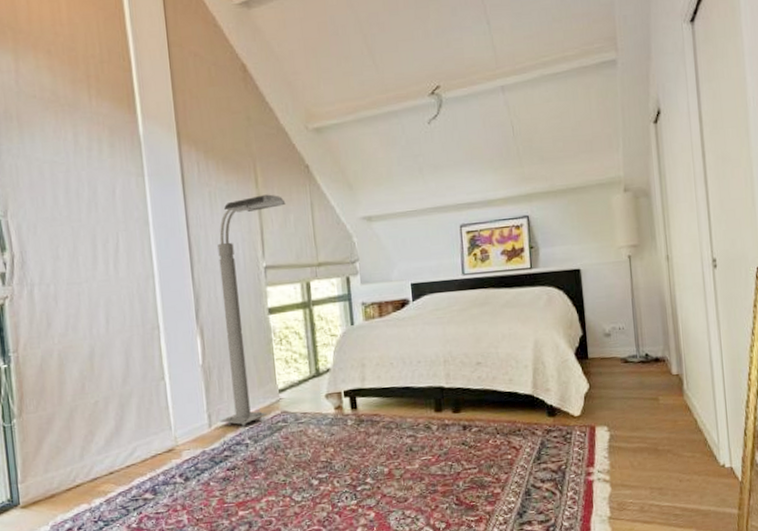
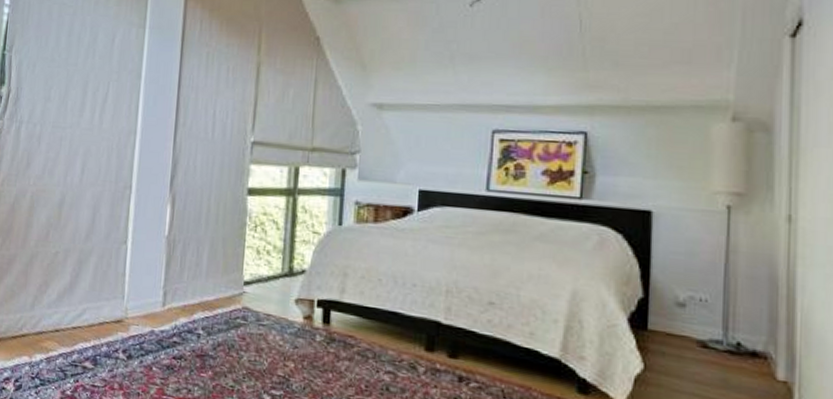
floor lamp: present [217,194,286,427] -> none [175,63,287,314]

